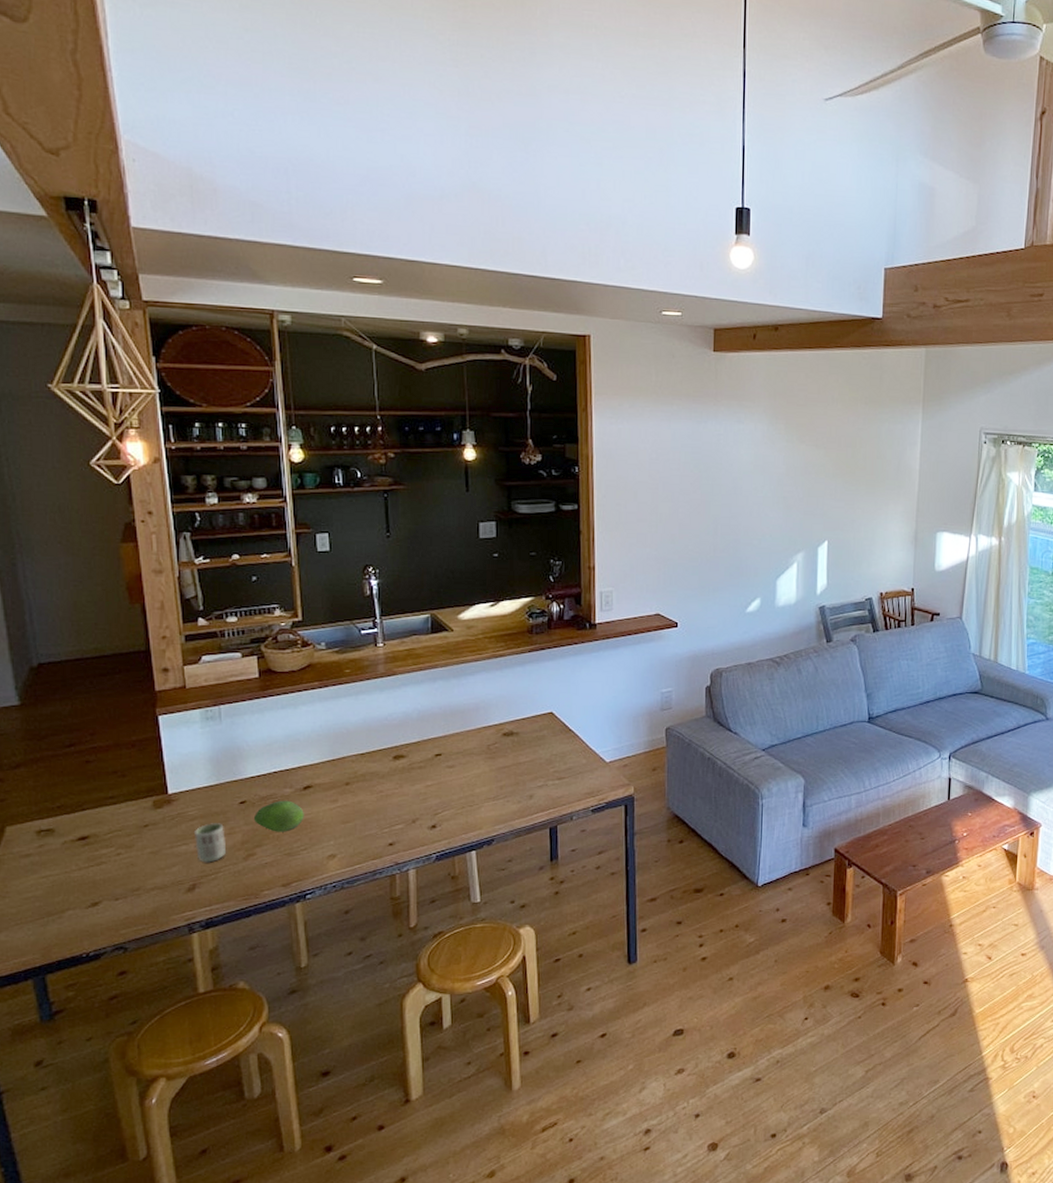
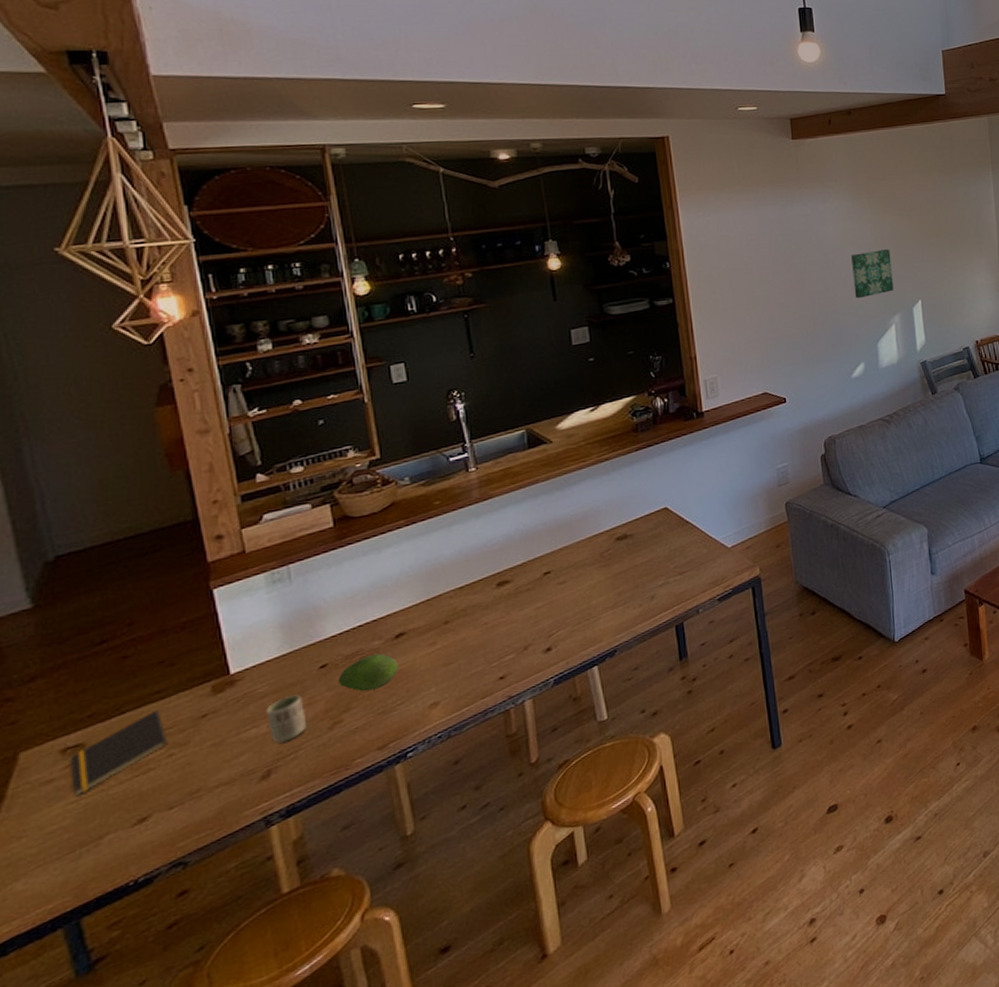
notepad: none [43,812,117,873] -> present [70,709,168,797]
wall art: none [759,480,802,531] -> present [851,248,894,299]

